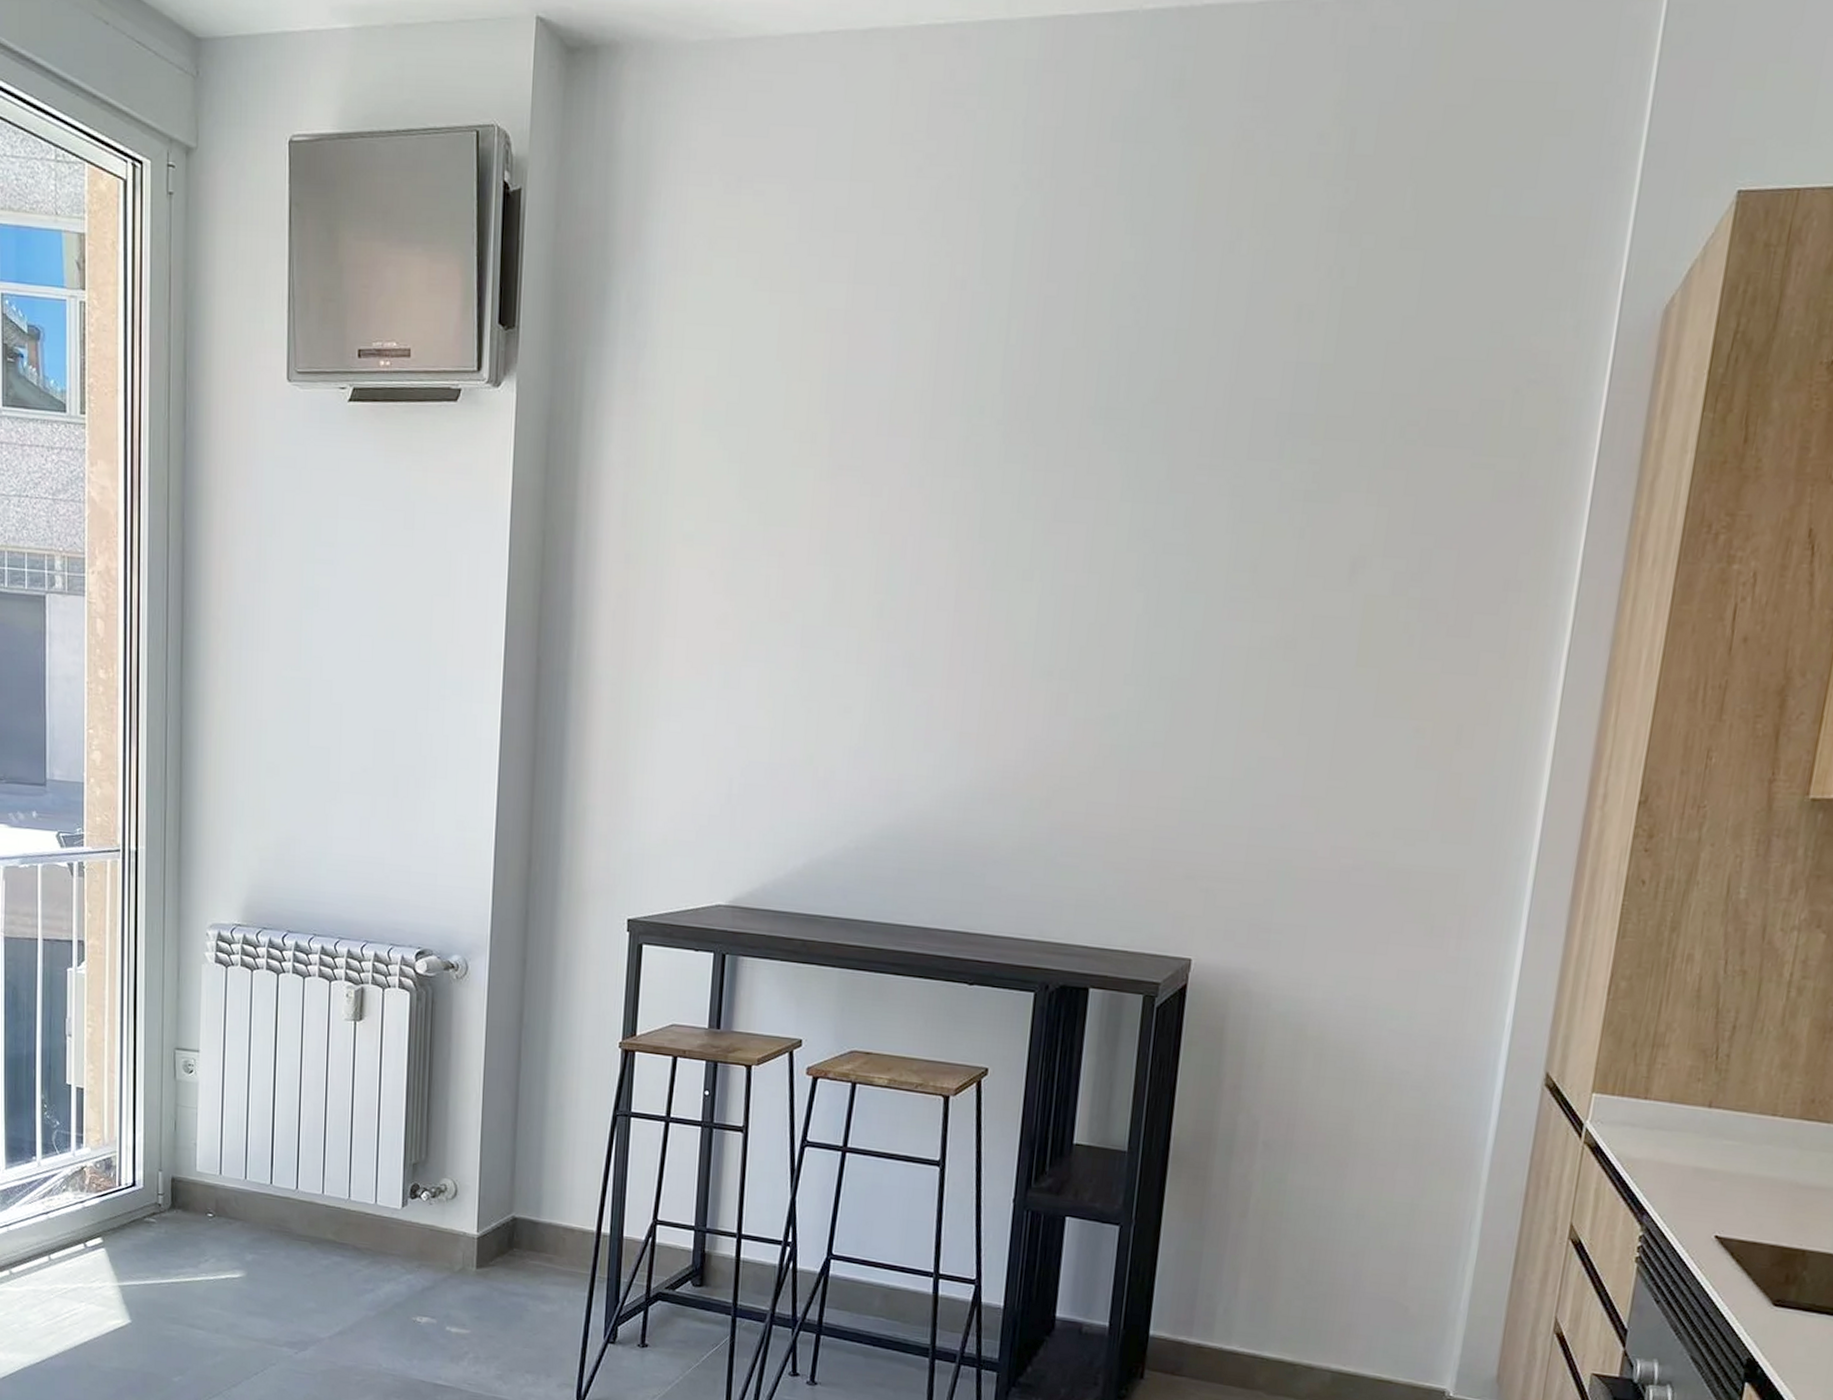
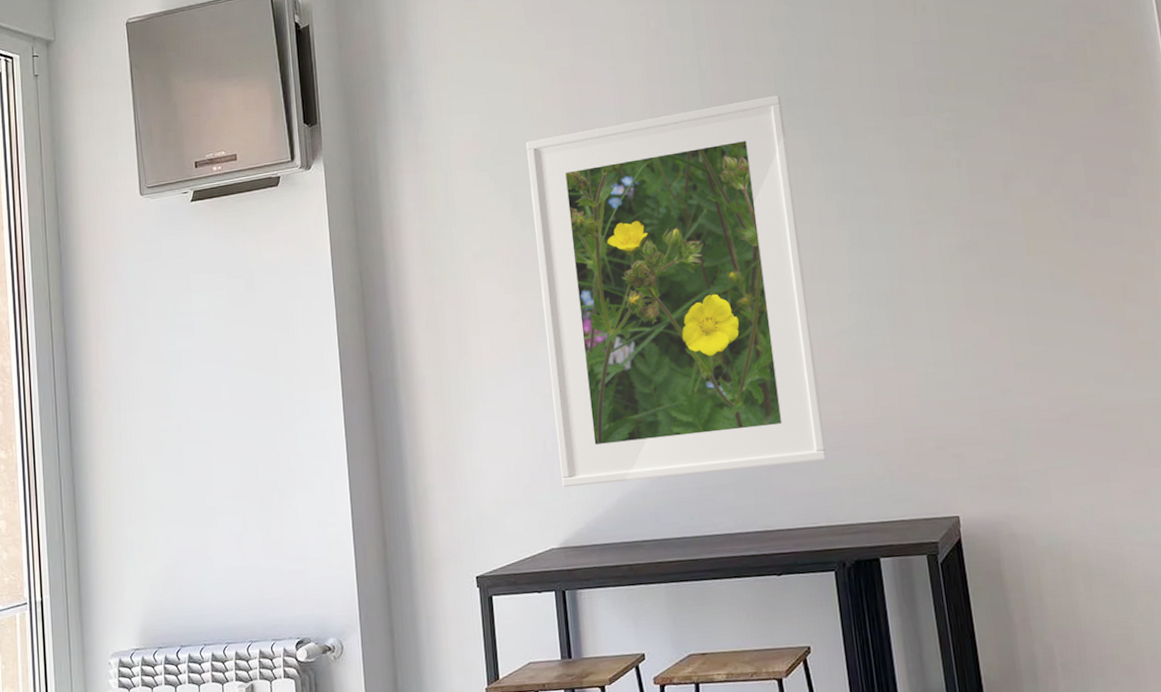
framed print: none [743,399,1101,866] -> present [526,95,828,488]

